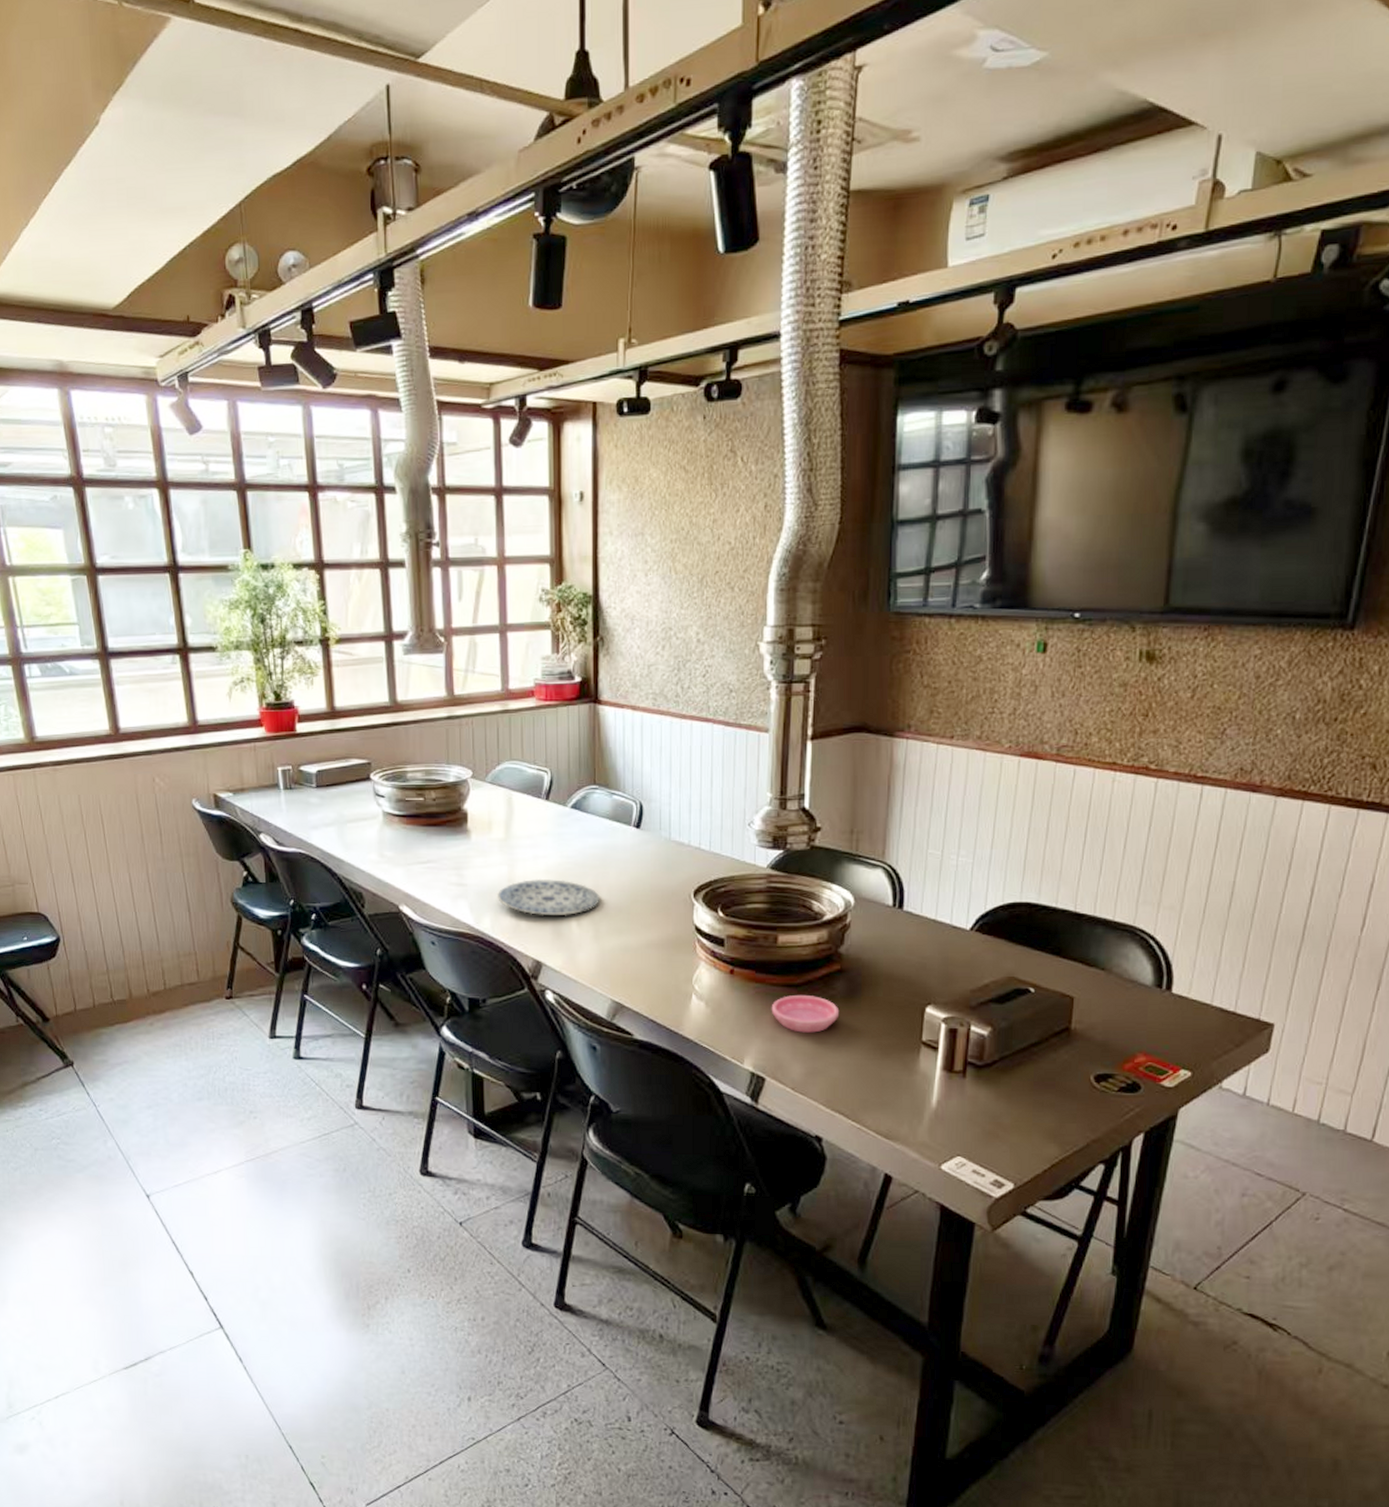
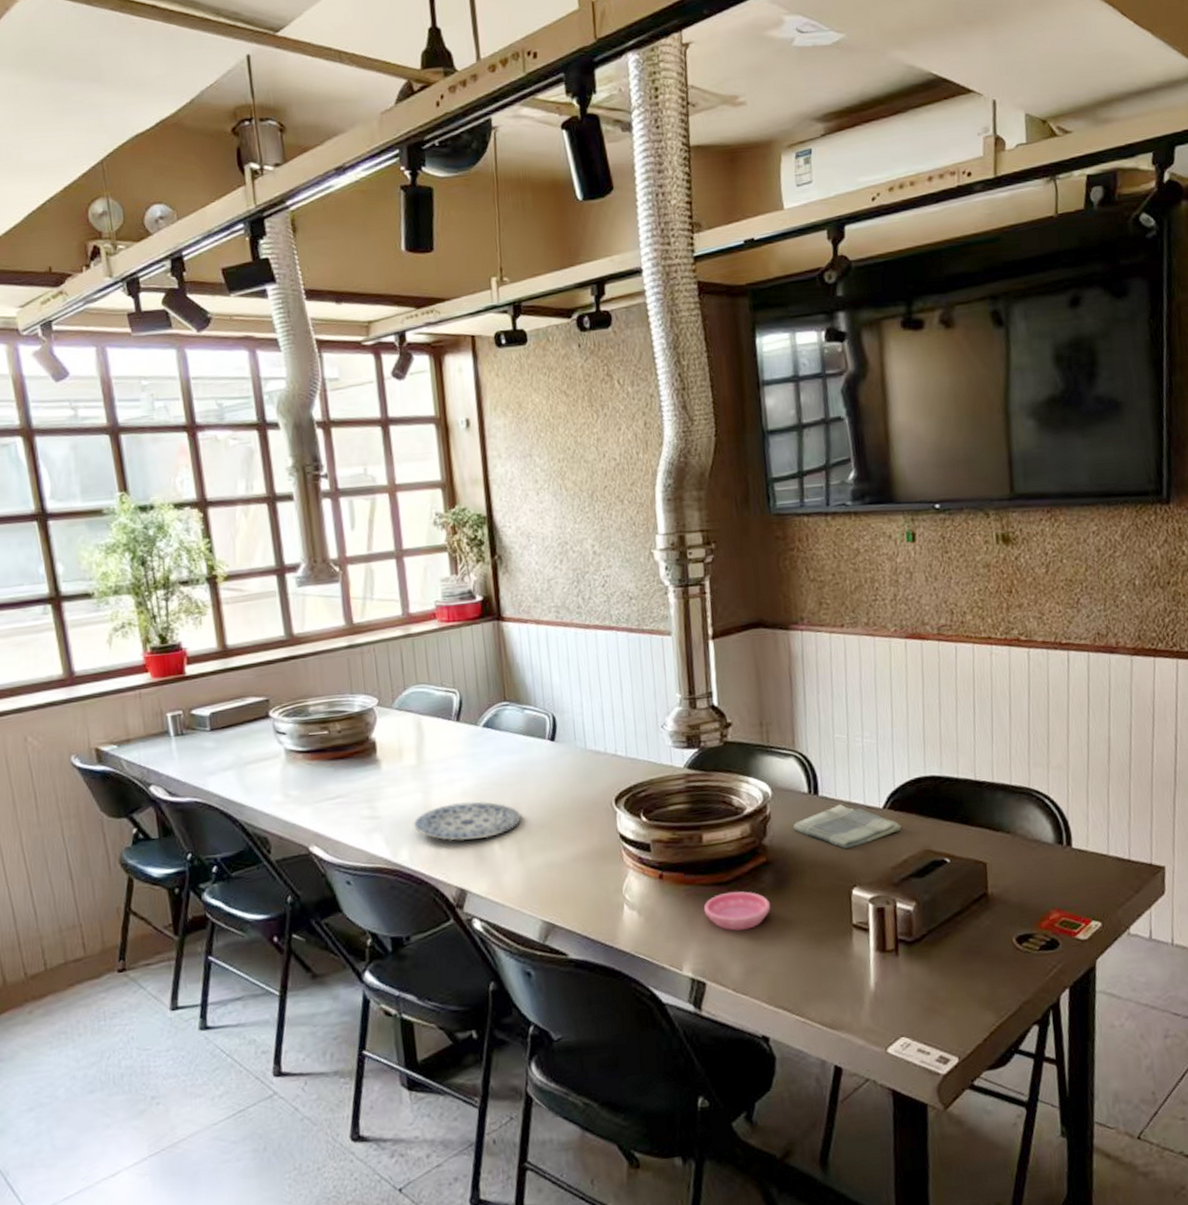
dish towel: none [872,921,987,966] -> present [792,804,902,849]

